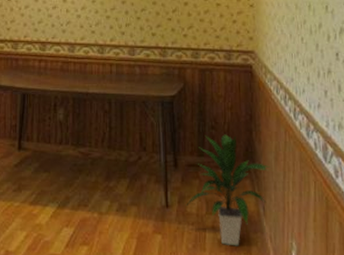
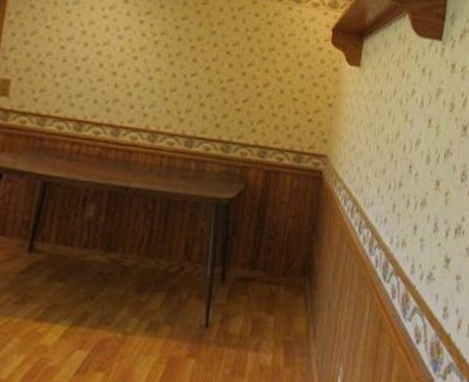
indoor plant: present [185,134,270,246] -> none [227,246,327,372]

